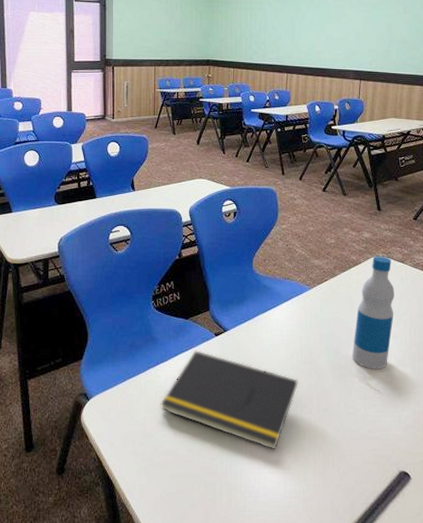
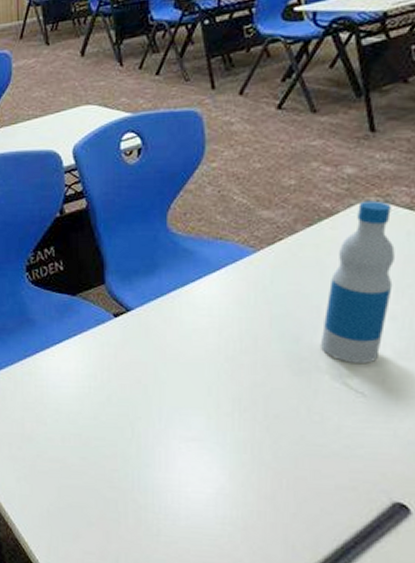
notepad: present [160,350,298,450] -> none [42,336,236,464]

